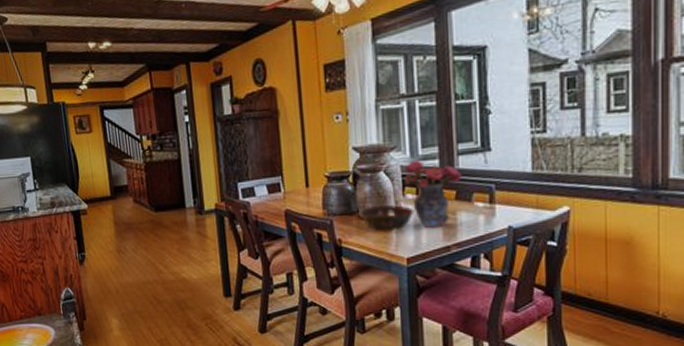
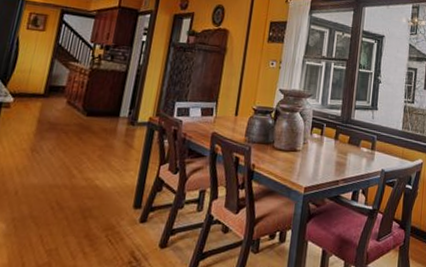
decorative bowl: present [359,204,415,231] -> none [274,139,317,163]
flower arrangement: present [404,159,462,228] -> none [314,107,355,164]

